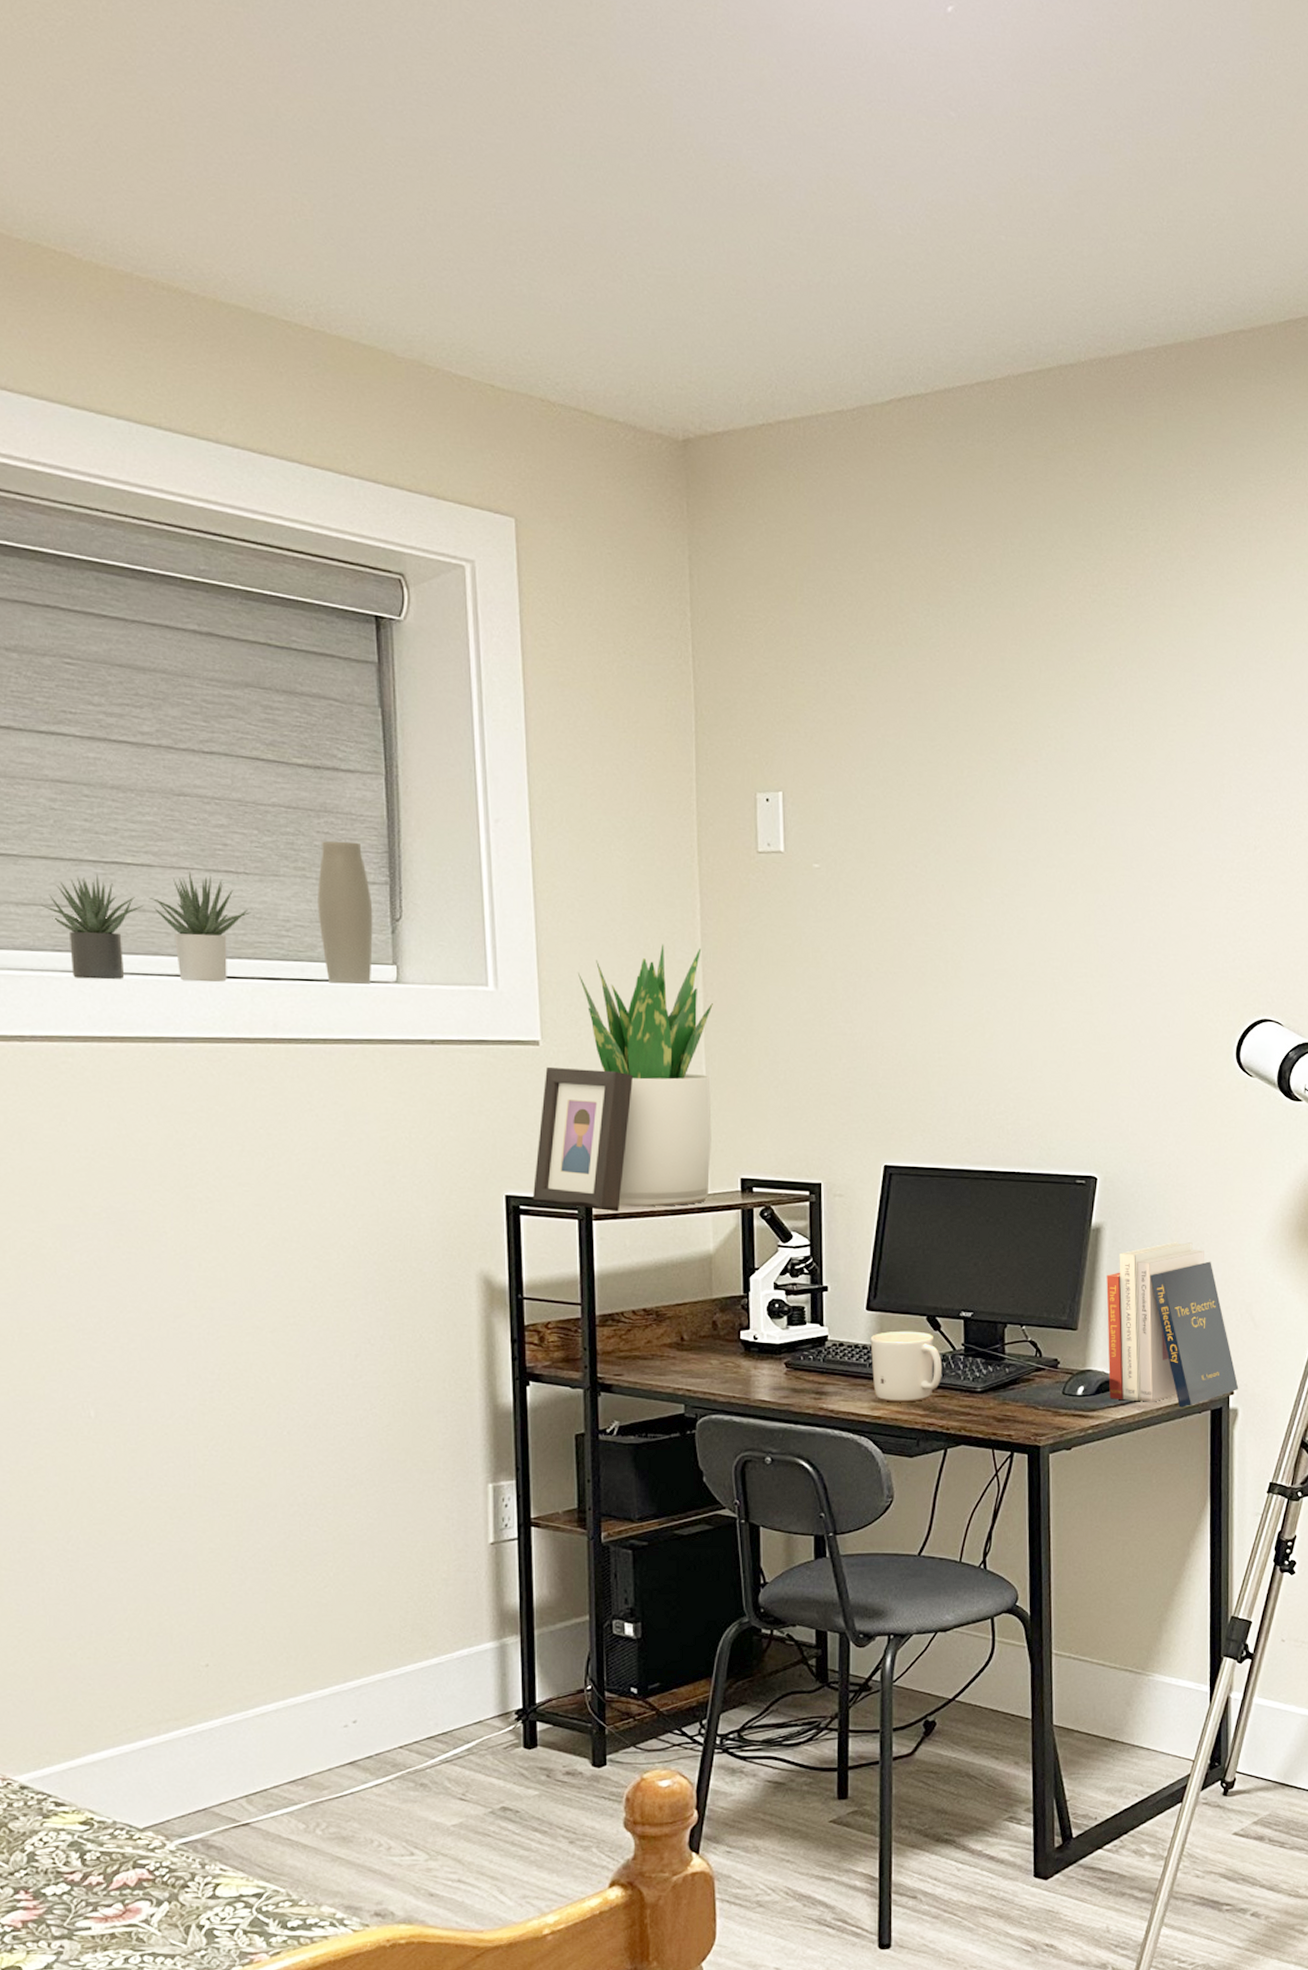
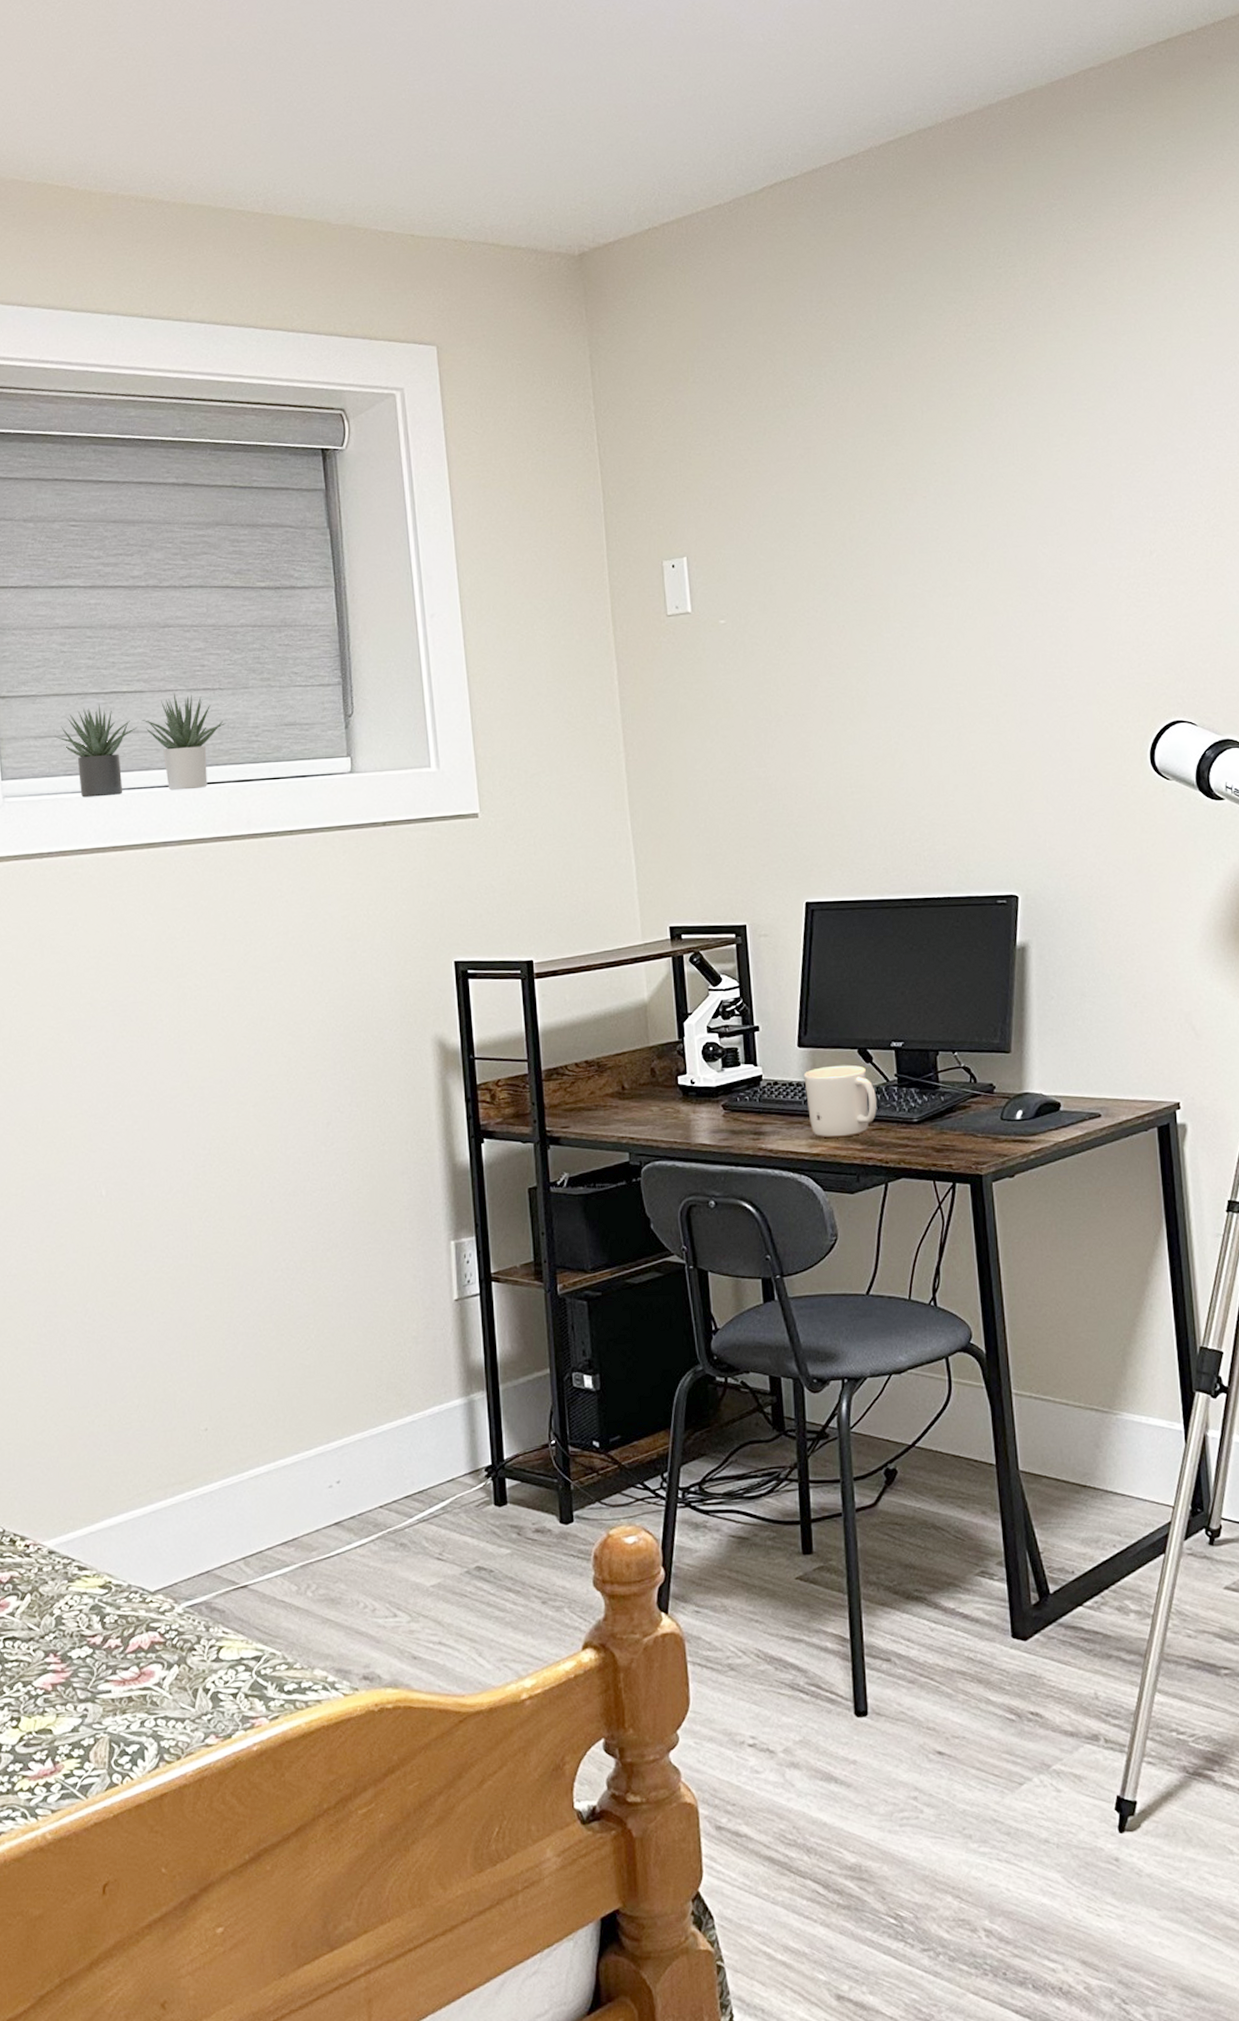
vase: present [318,841,373,985] -> none [281,650,330,779]
picture frame: present [532,1066,634,1212] -> none [478,834,565,969]
planter: present [577,944,713,1207] -> none [509,711,640,963]
books: present [1106,1241,1239,1407] -> none [1036,953,1186,1126]

